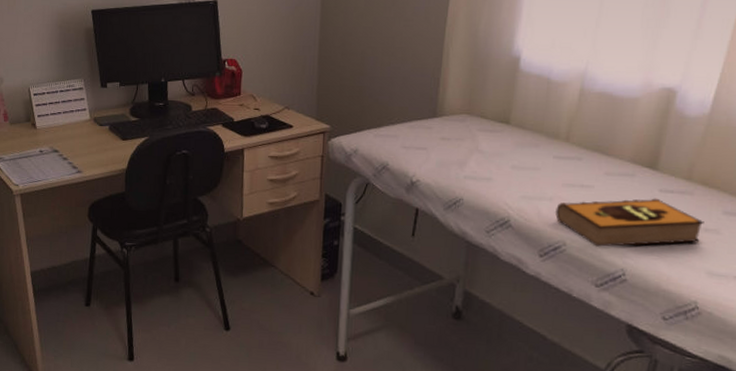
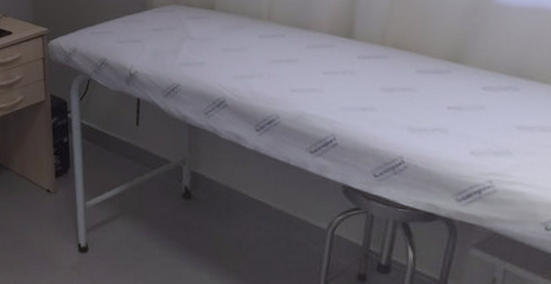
hardback book: present [554,198,704,247] -> none [265,64,401,116]

